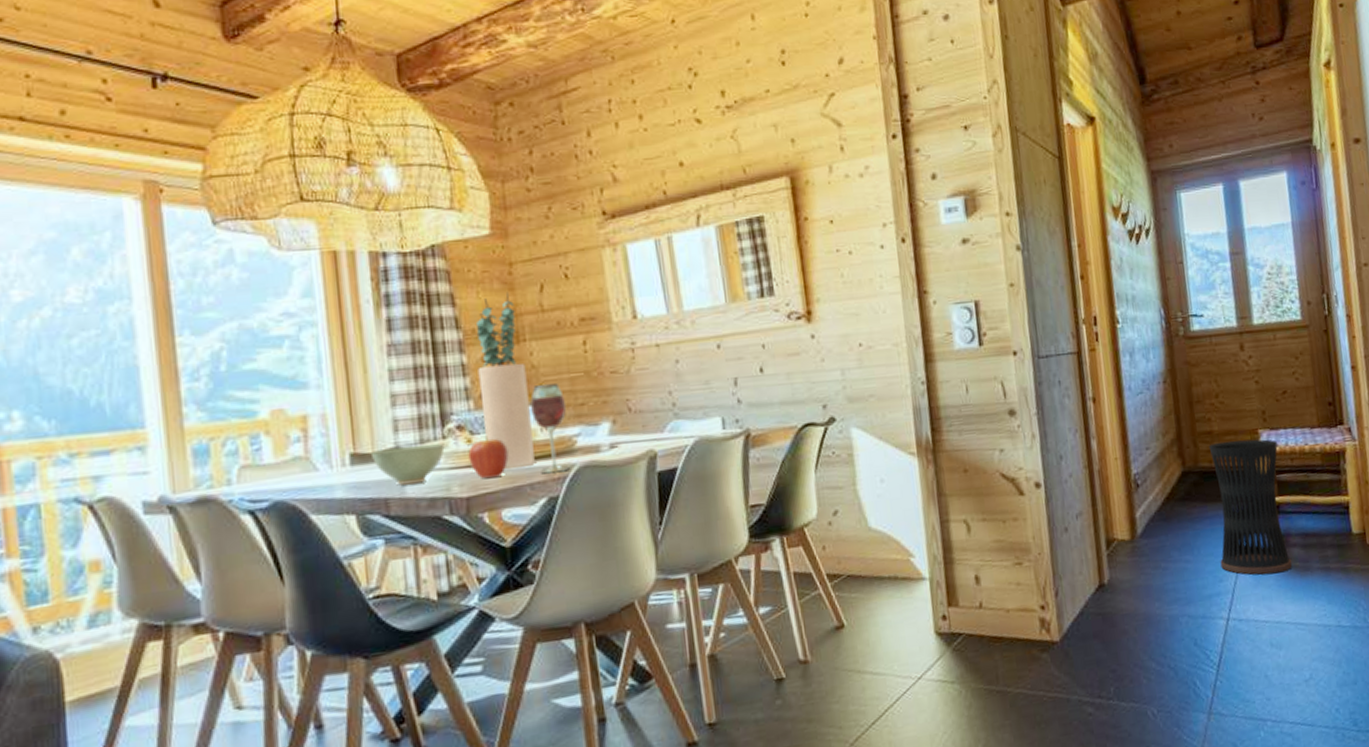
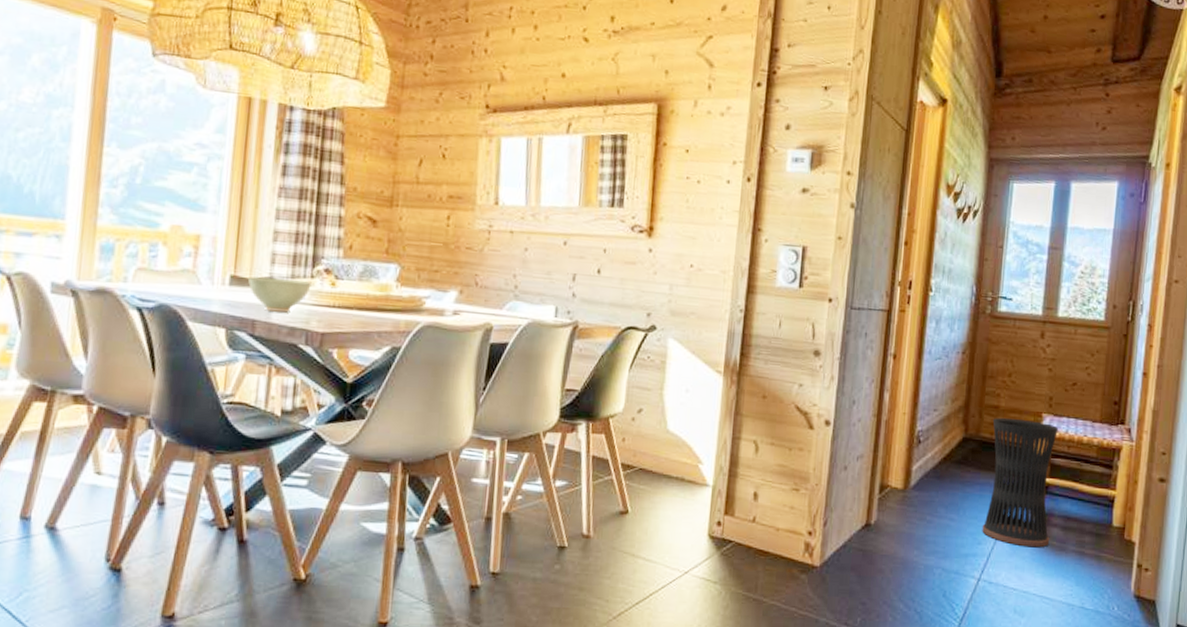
fruit: present [468,435,509,479] -> none [330,282,365,321]
vase: present [476,292,535,470] -> none [348,160,395,317]
wineglass: present [530,384,570,474] -> none [389,247,423,327]

